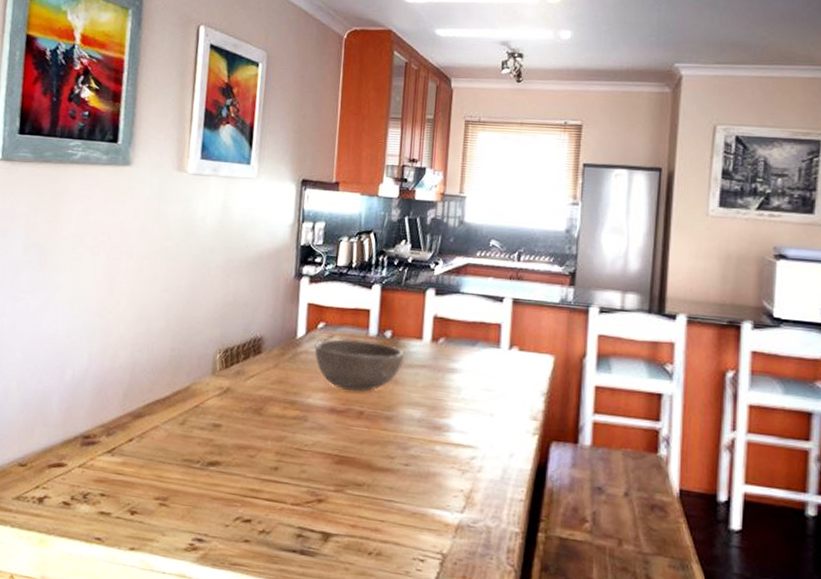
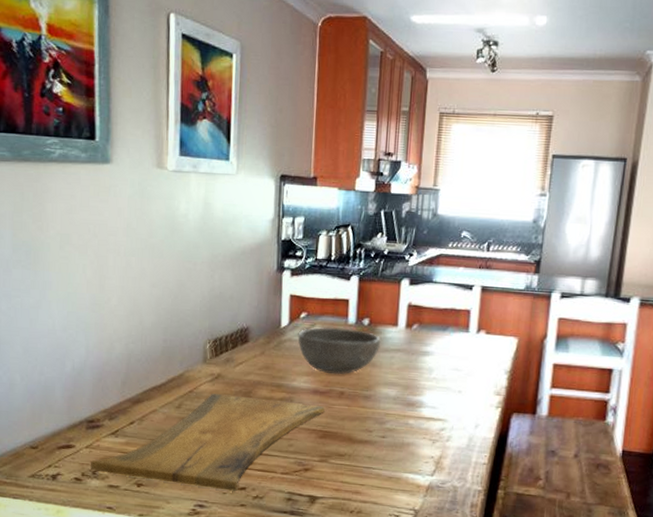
cutting board: none [81,409,342,524] -> present [91,394,325,491]

